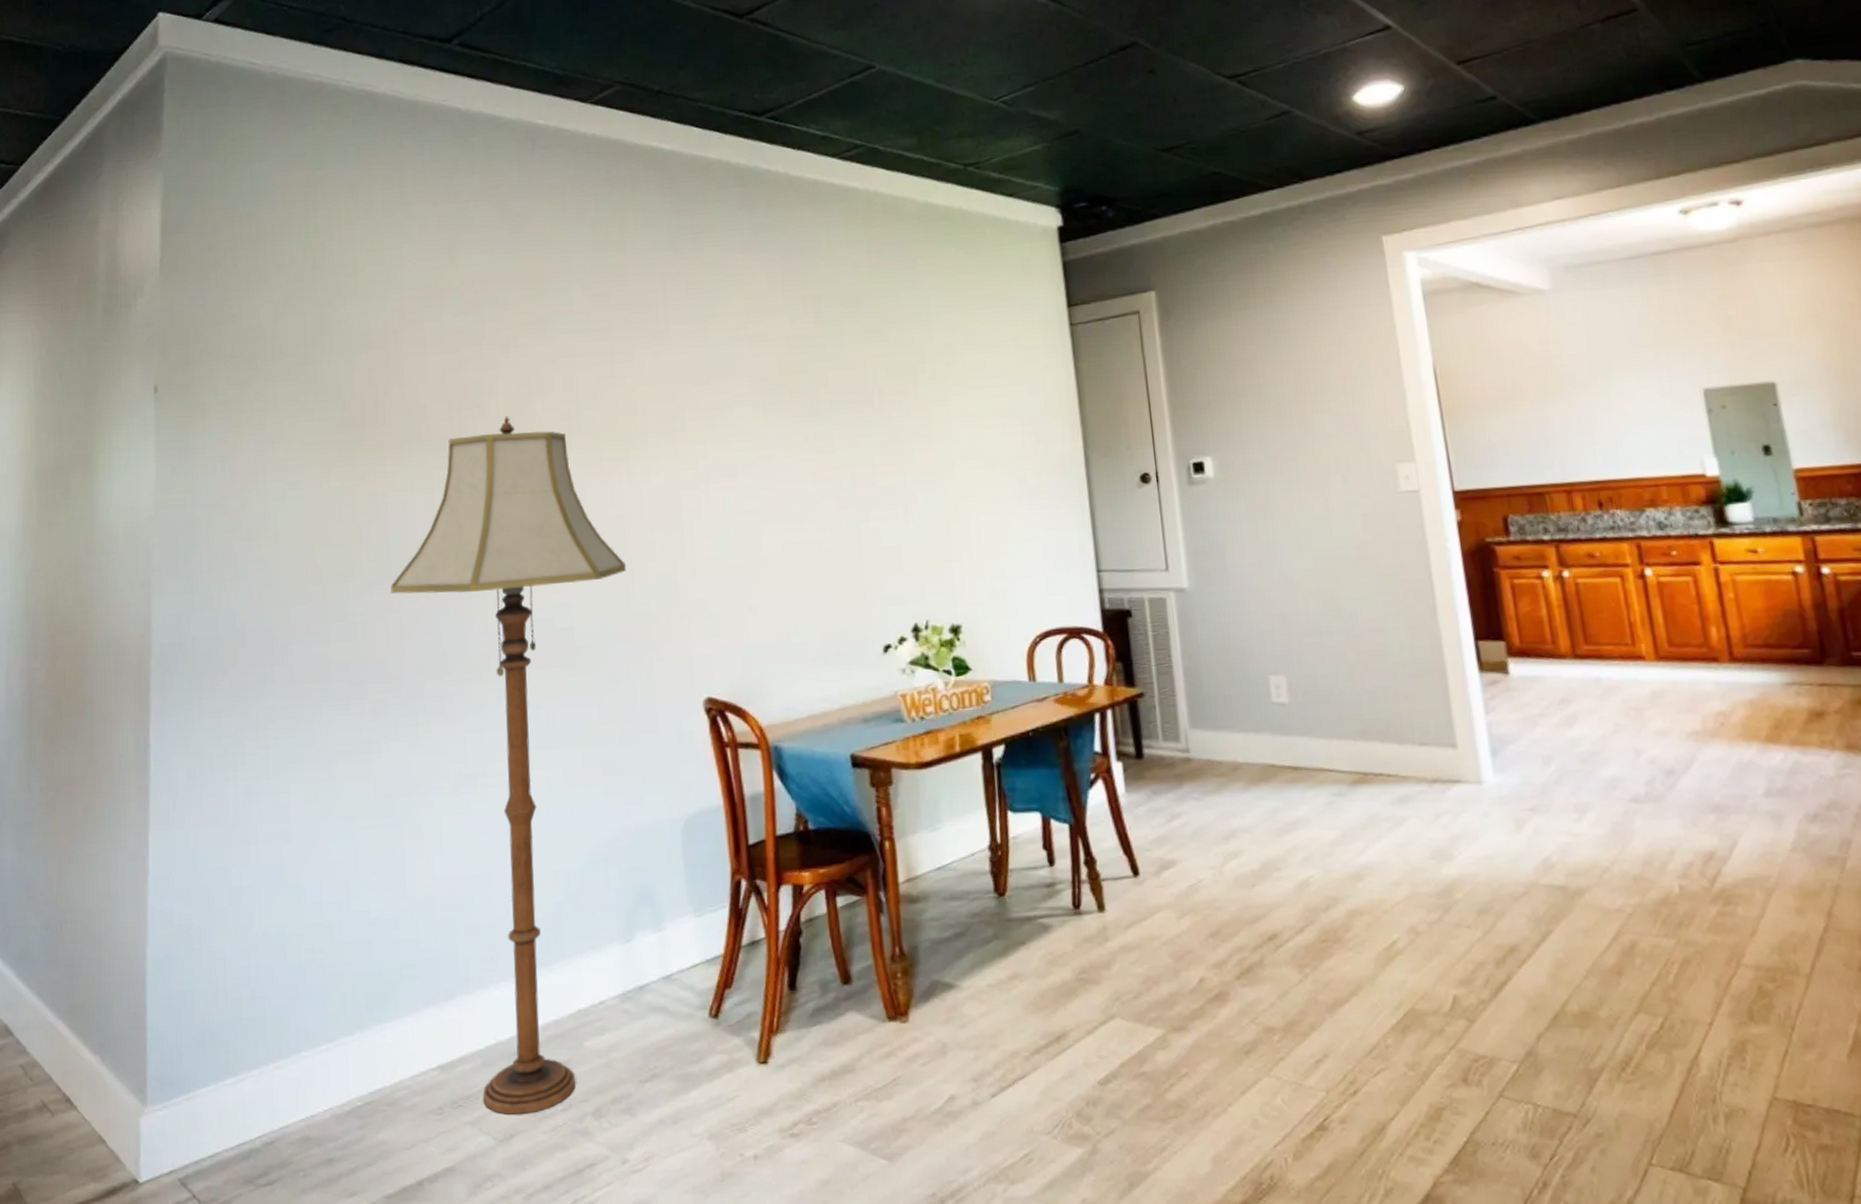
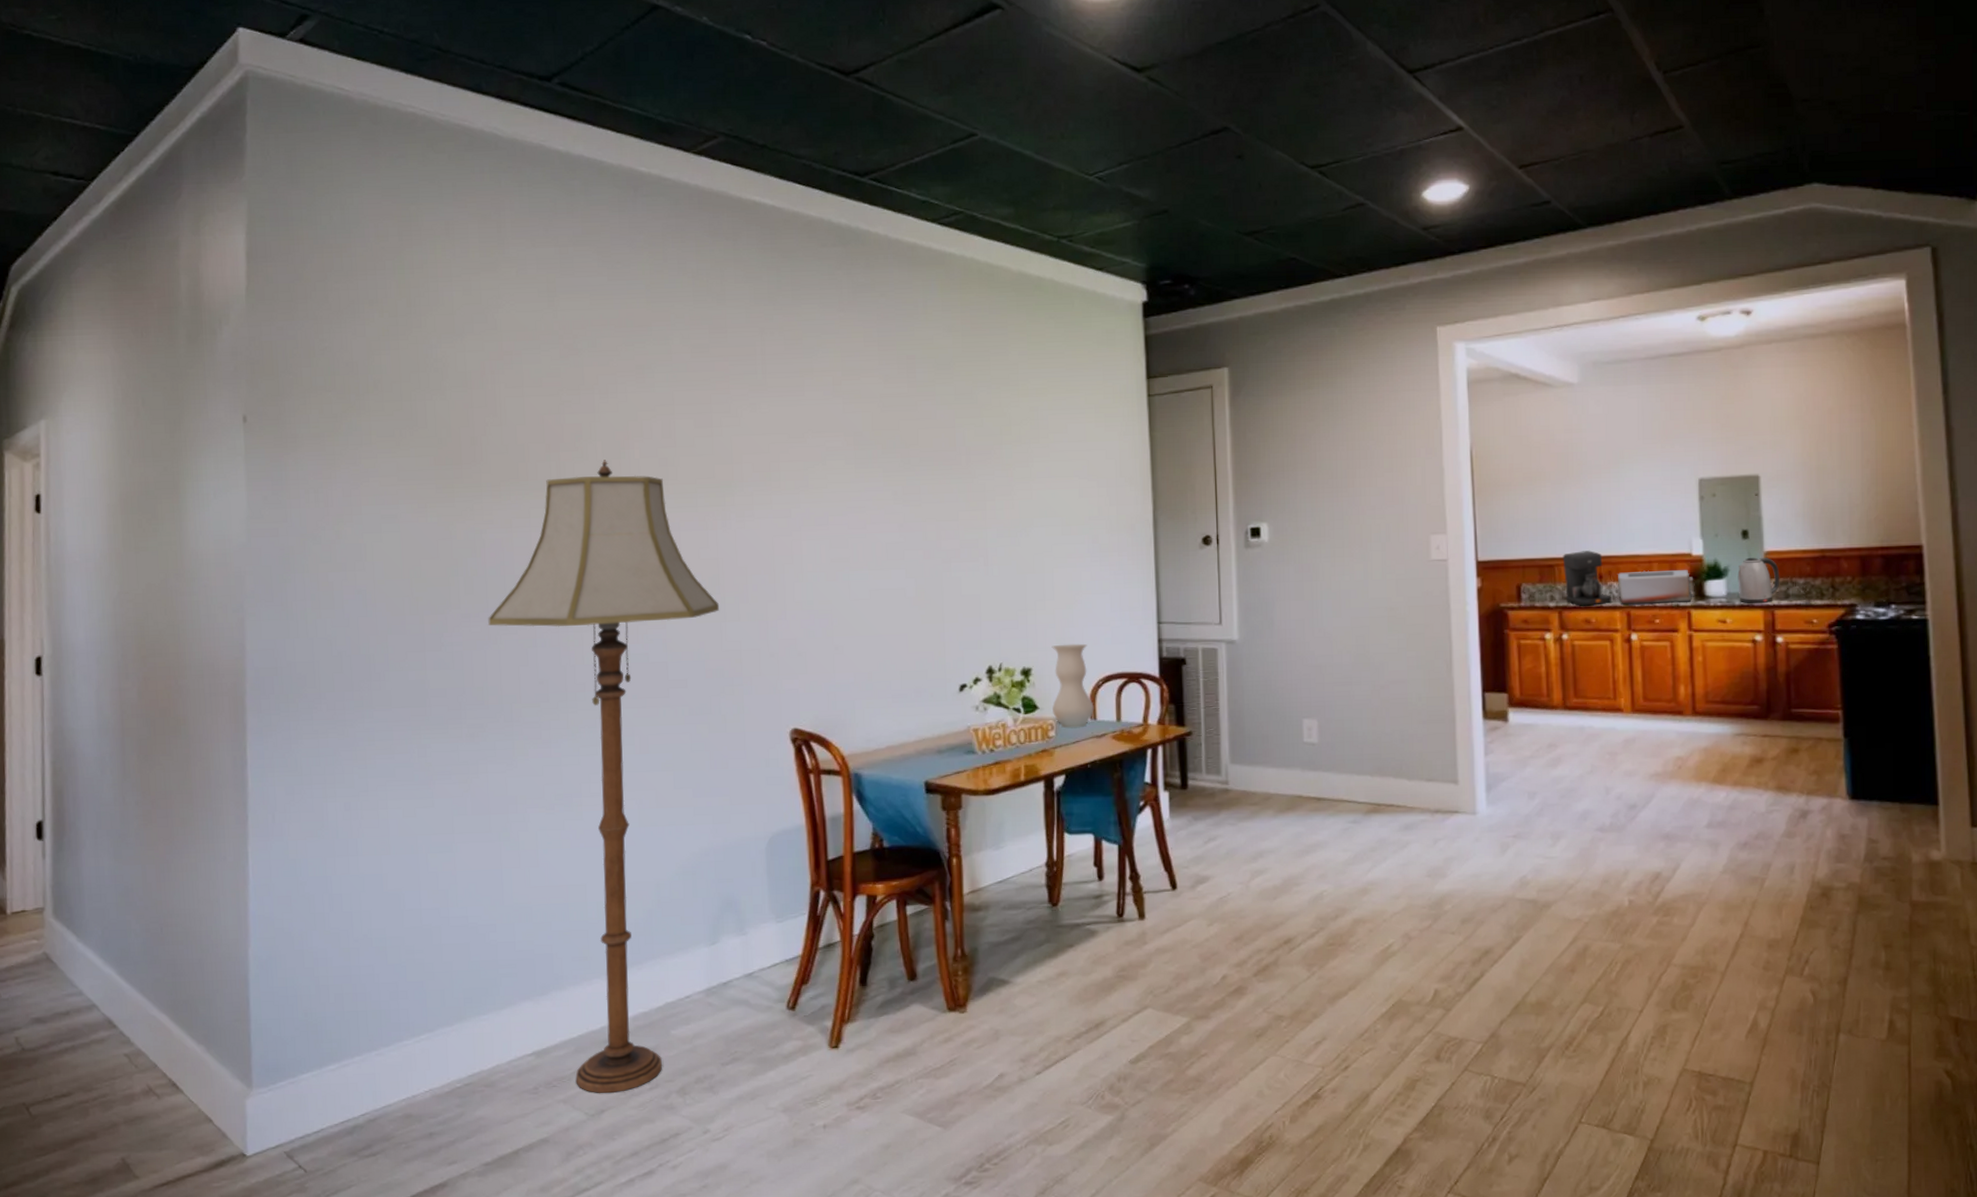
vase: none [982,596,1033,692] -> present [1052,643,1094,729]
coffee maker: none [1552,475,1616,540] -> present [1562,550,1611,607]
toaster: none [1620,493,1715,536] -> present [1618,570,1694,606]
kettle: none [1764,476,1817,530] -> present [1737,557,1780,604]

